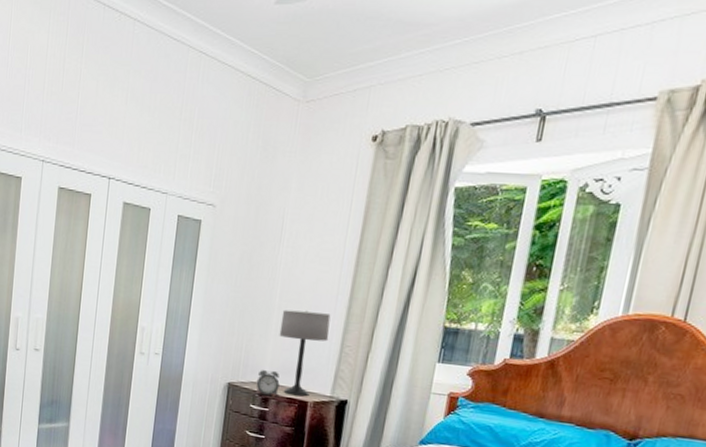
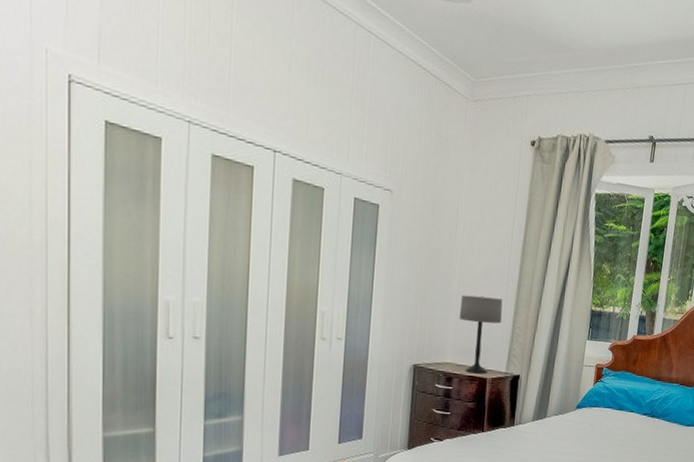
alarm clock: present [254,369,280,397] -> none [439,350,461,376]

